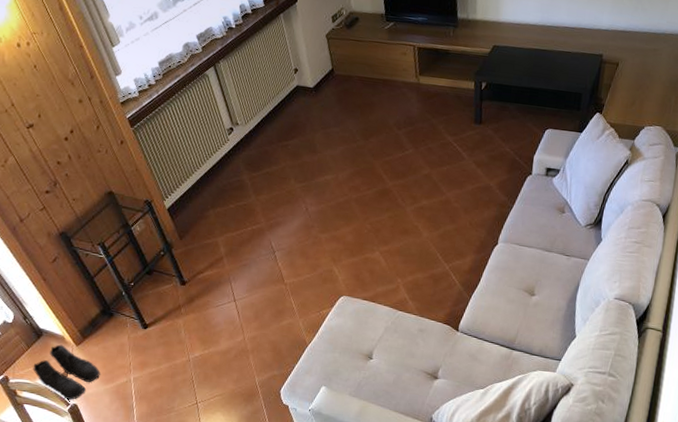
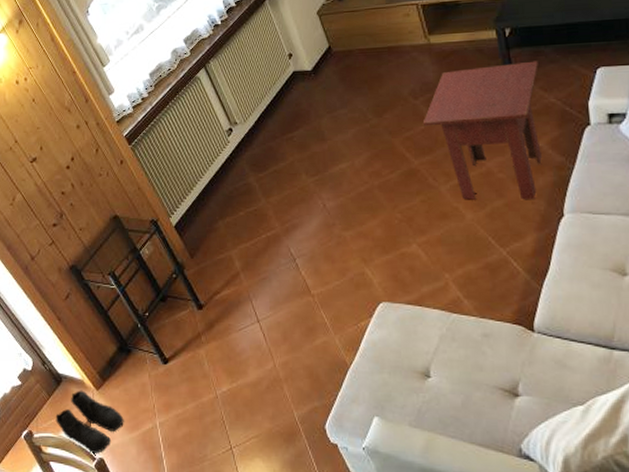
side table: none [401,110,503,228] -> present [422,61,542,200]

